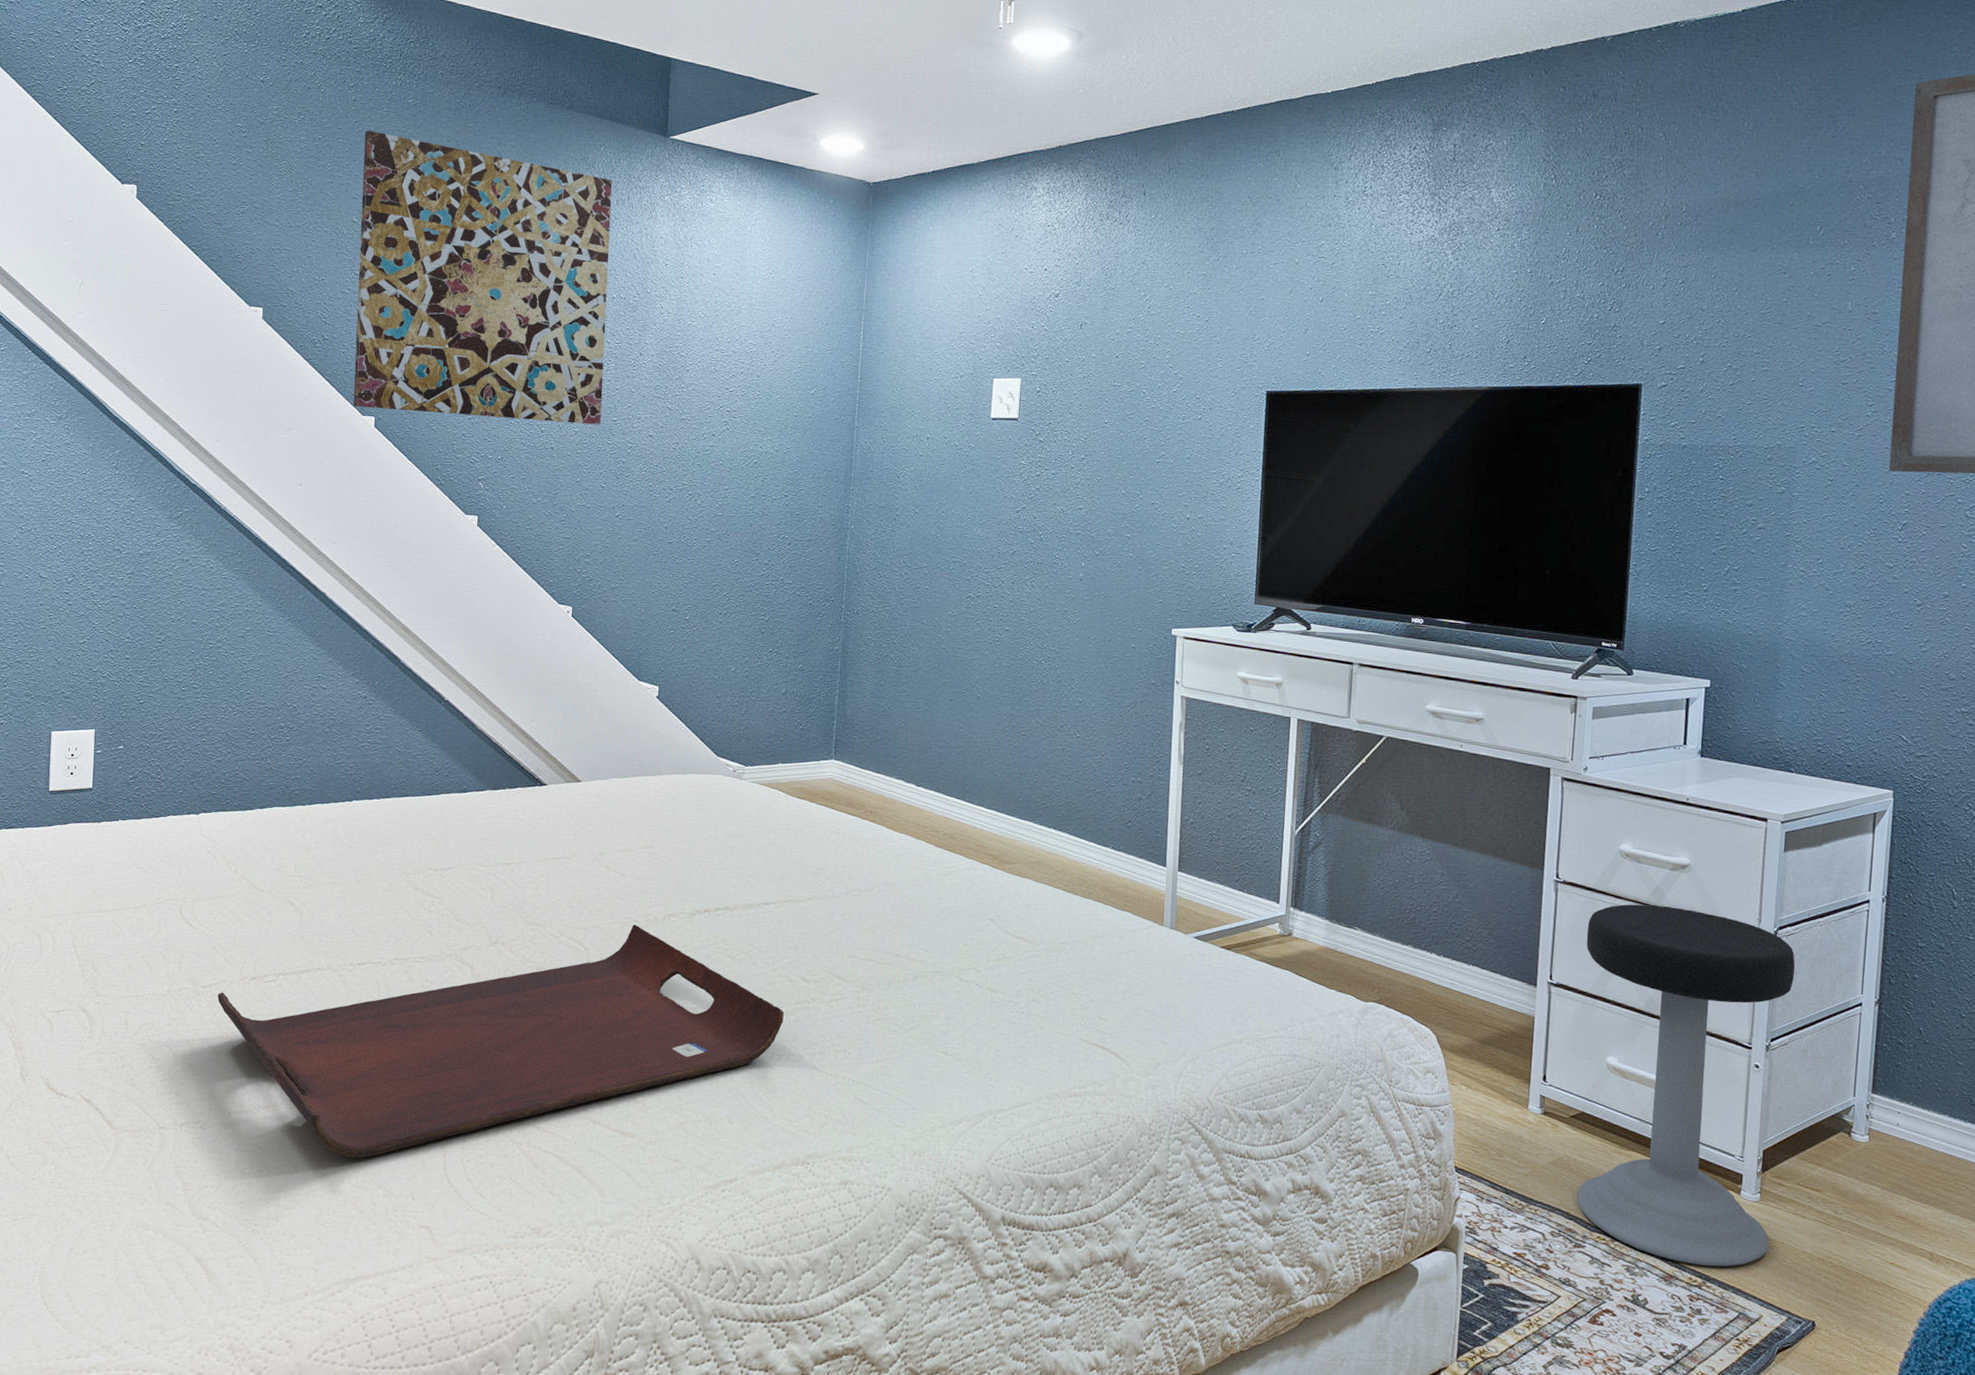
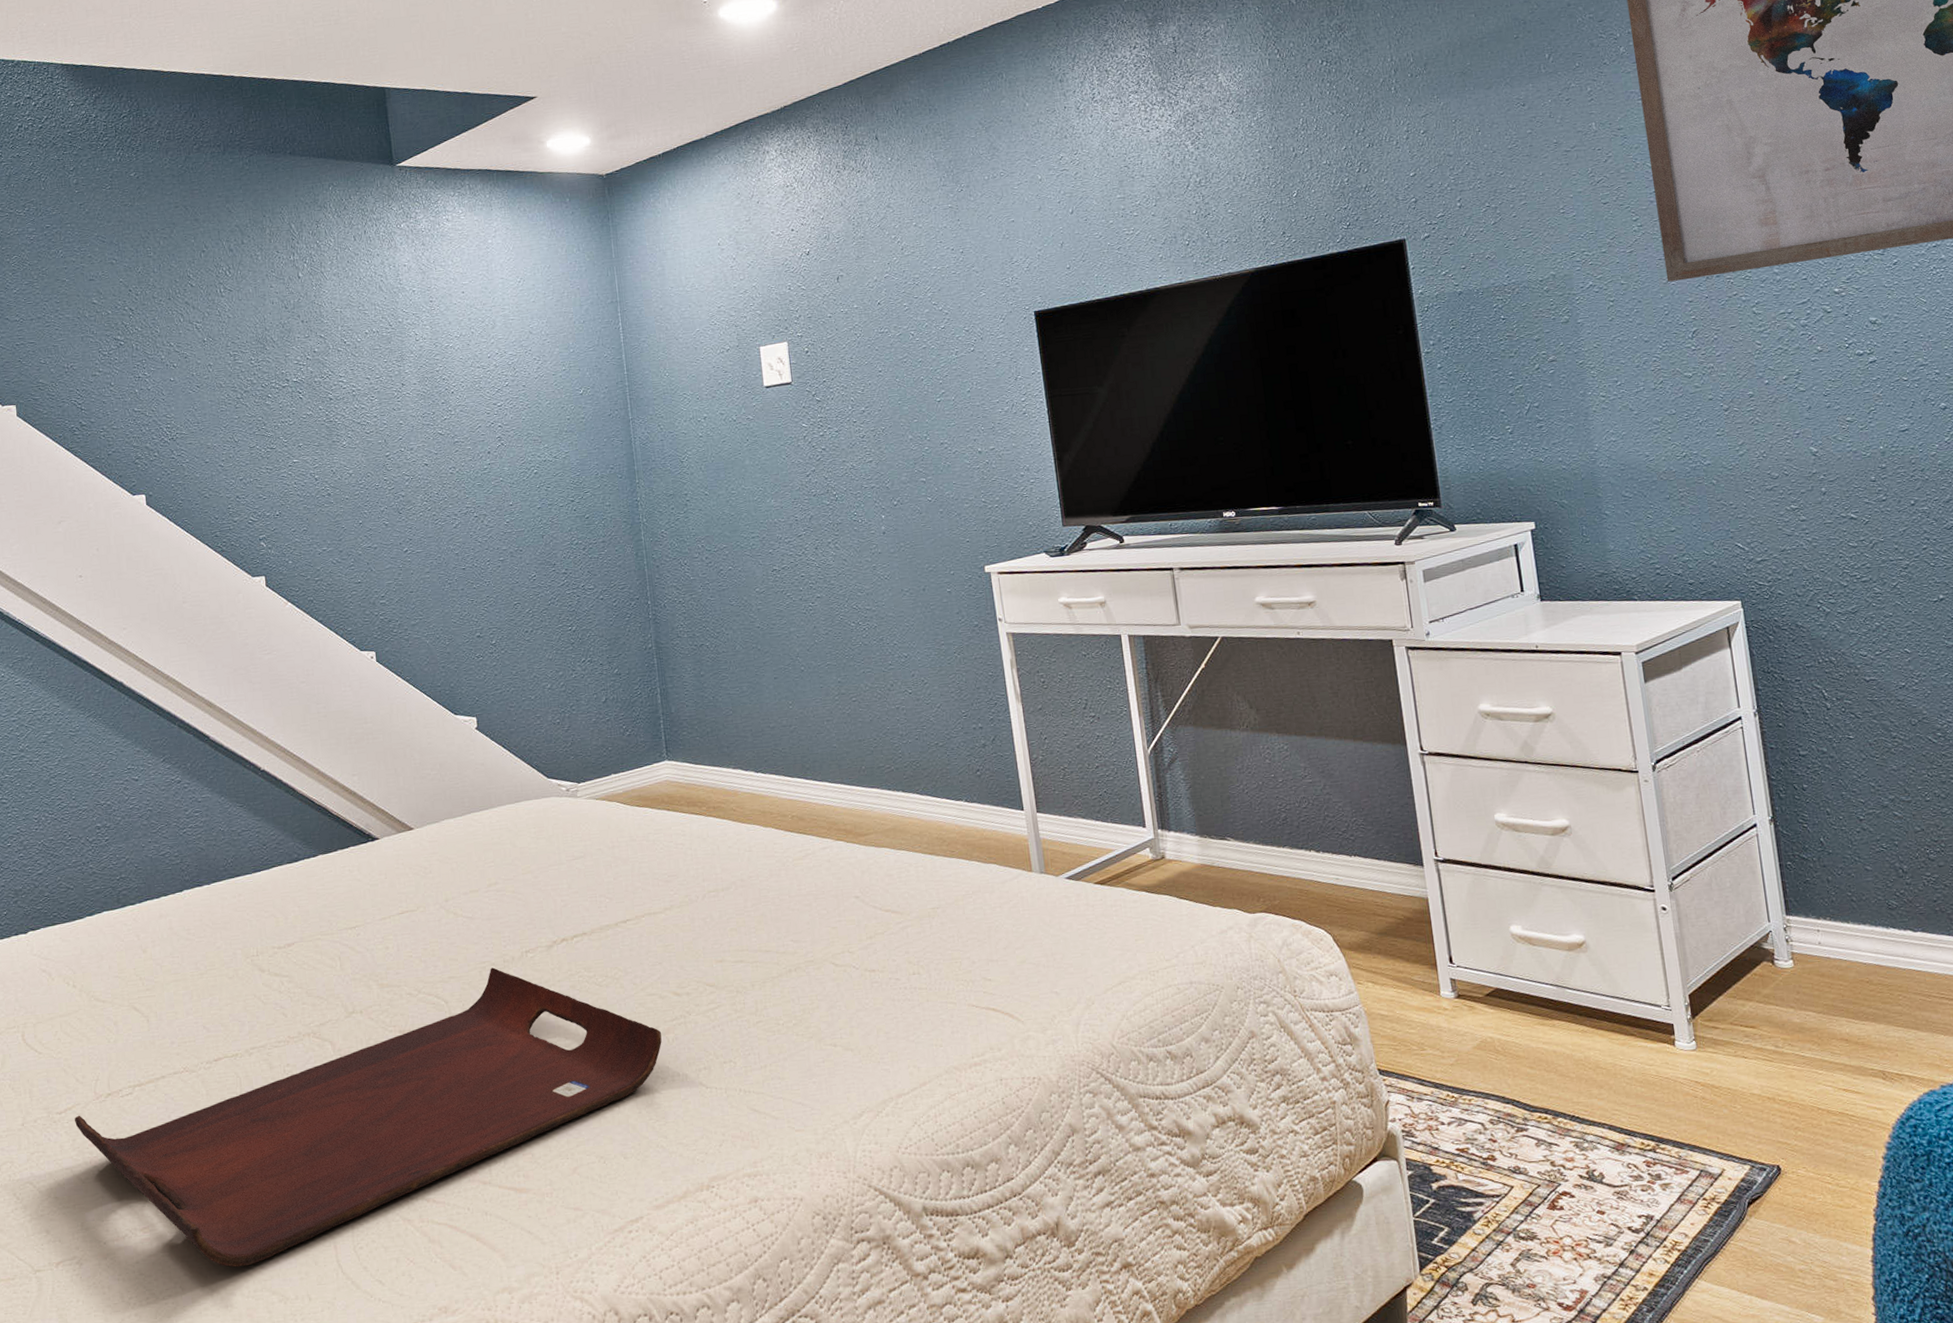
wall art: present [353,130,612,425] -> none [92,210,374,488]
stool: present [1577,904,1796,1267] -> none [1462,759,1716,1128]

